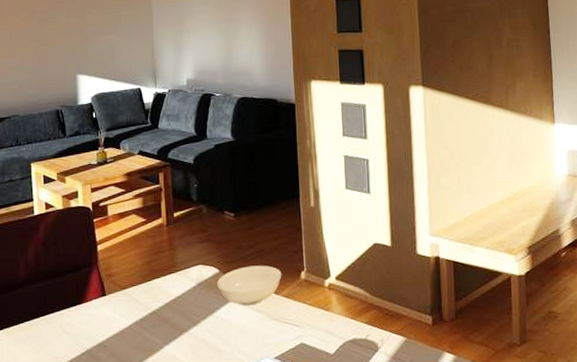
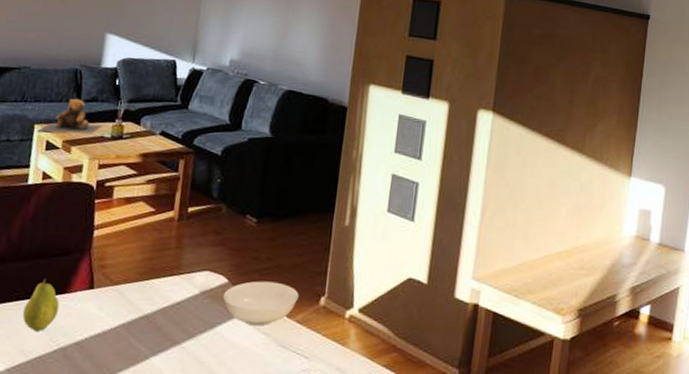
teddy bear: none [34,135,89,169] -> present [37,98,104,134]
fruit: none [51,292,79,340] -> present [22,277,60,332]

